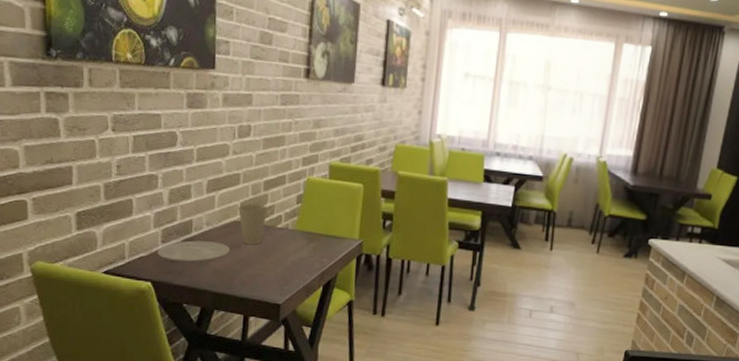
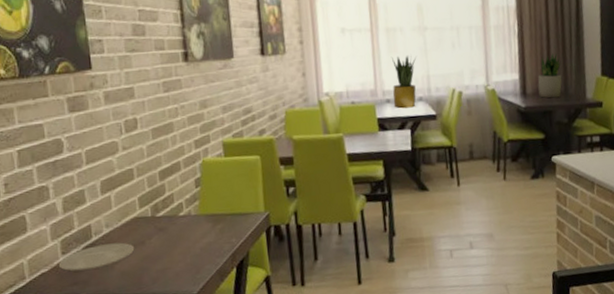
cup: present [238,204,268,245] -> none [136,195,167,240]
planter: none [503,111,535,165] -> present [392,55,417,109]
planter: none [649,136,679,182] -> present [538,53,562,99]

